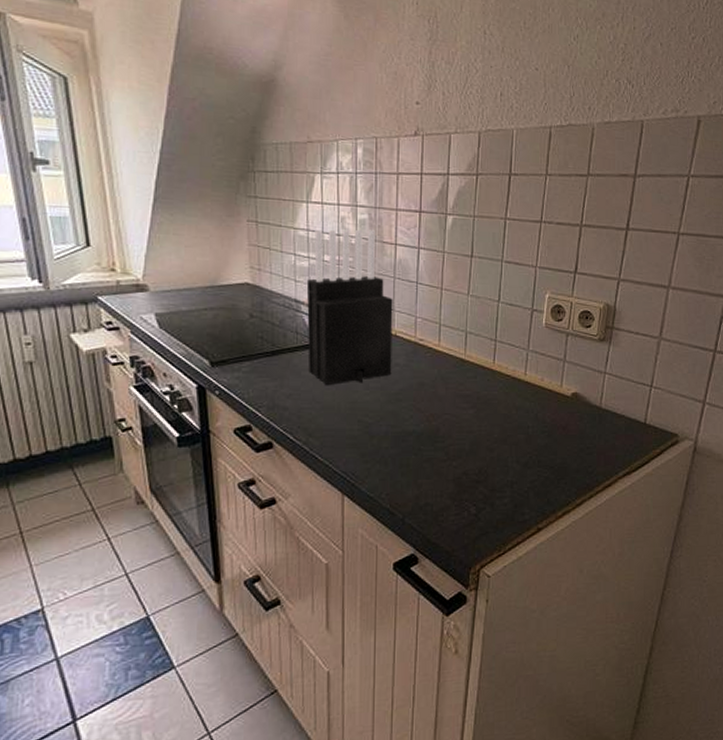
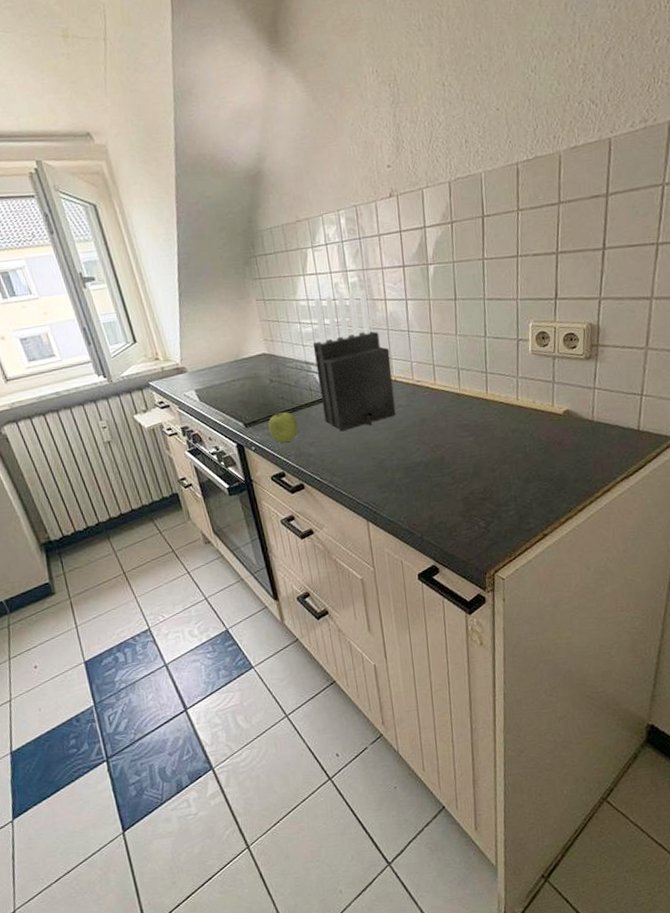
fruit: none [240,353,276,391] -> present [268,412,299,443]

